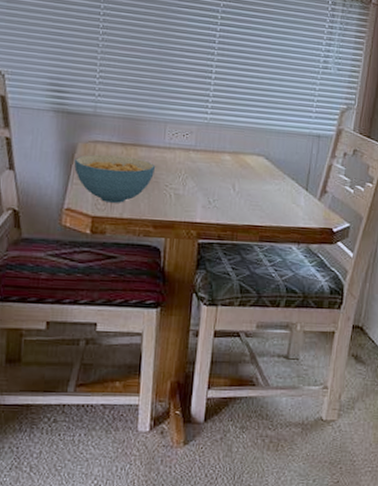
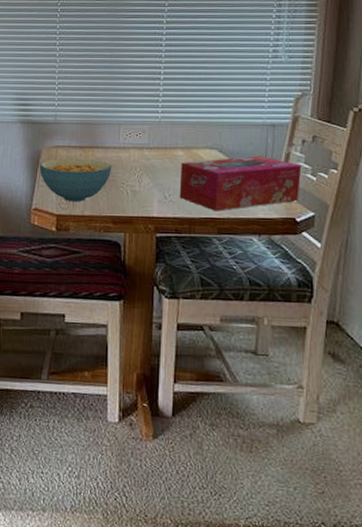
tissue box: none [223,165,342,219] -> present [179,156,302,211]

